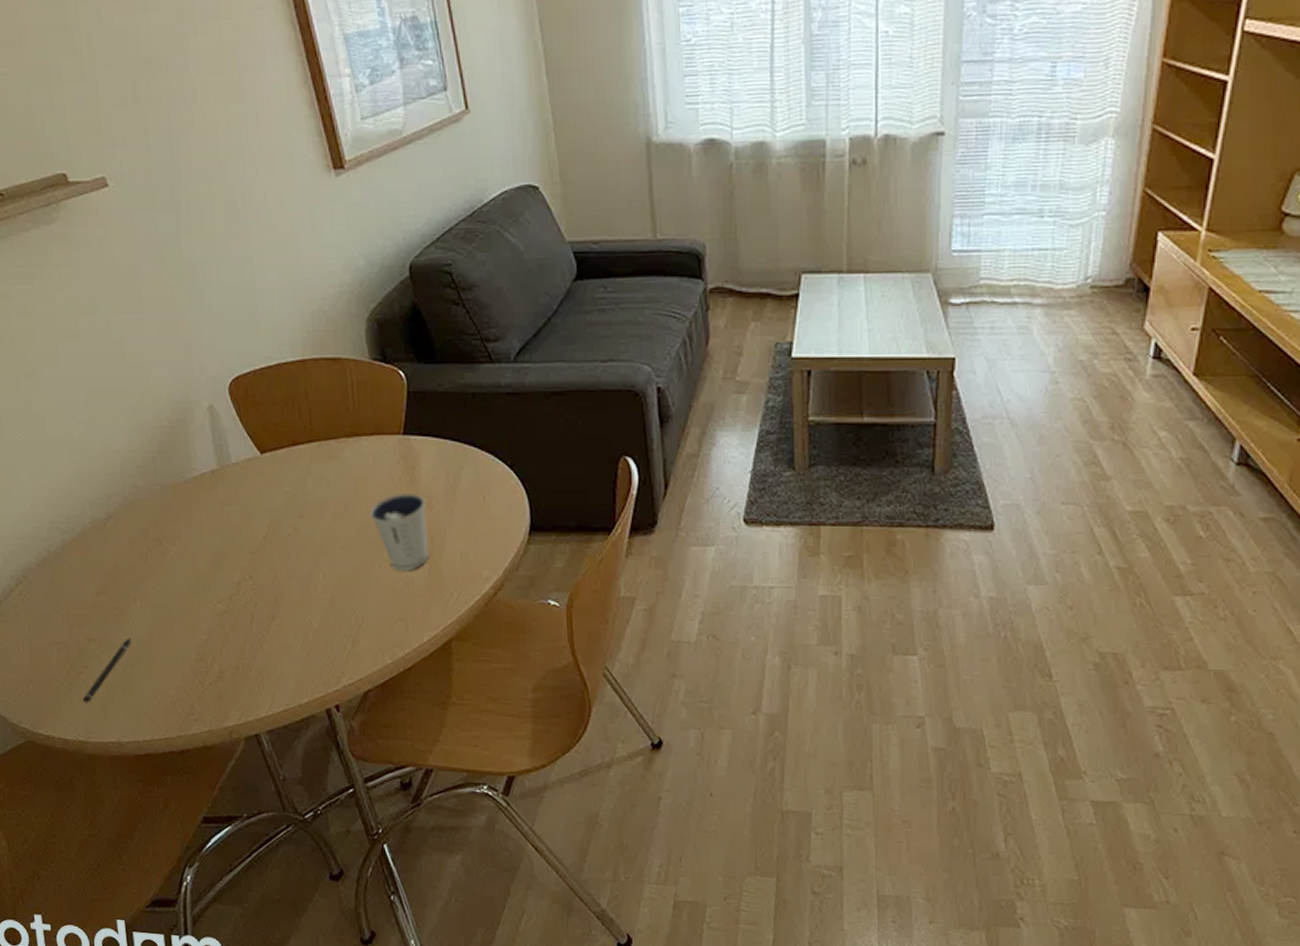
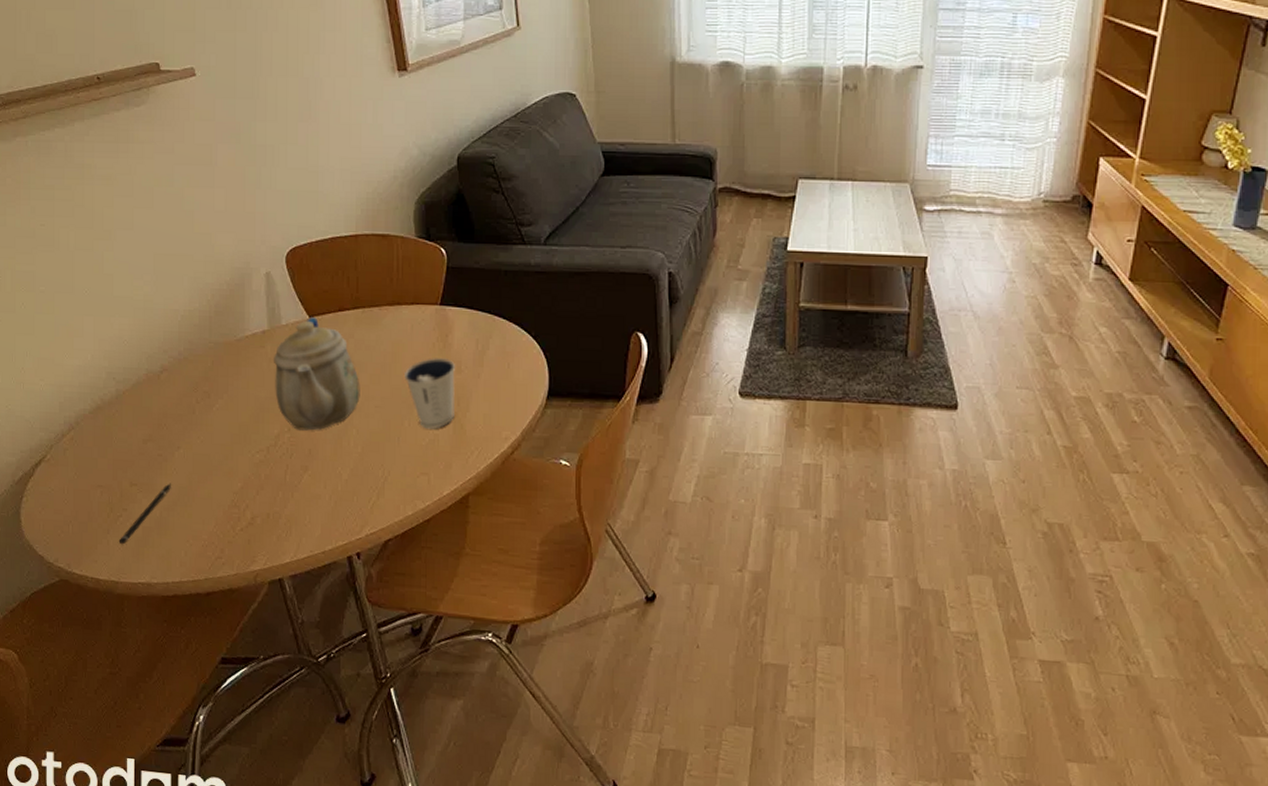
teapot: none [225,453,324,577] -> present [273,317,360,431]

